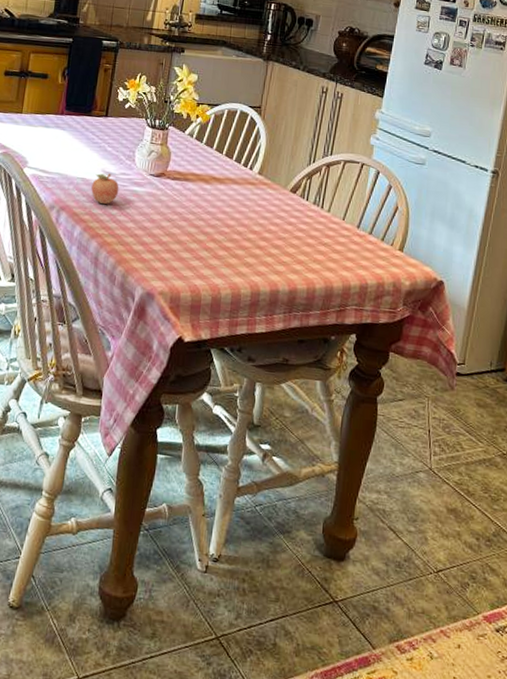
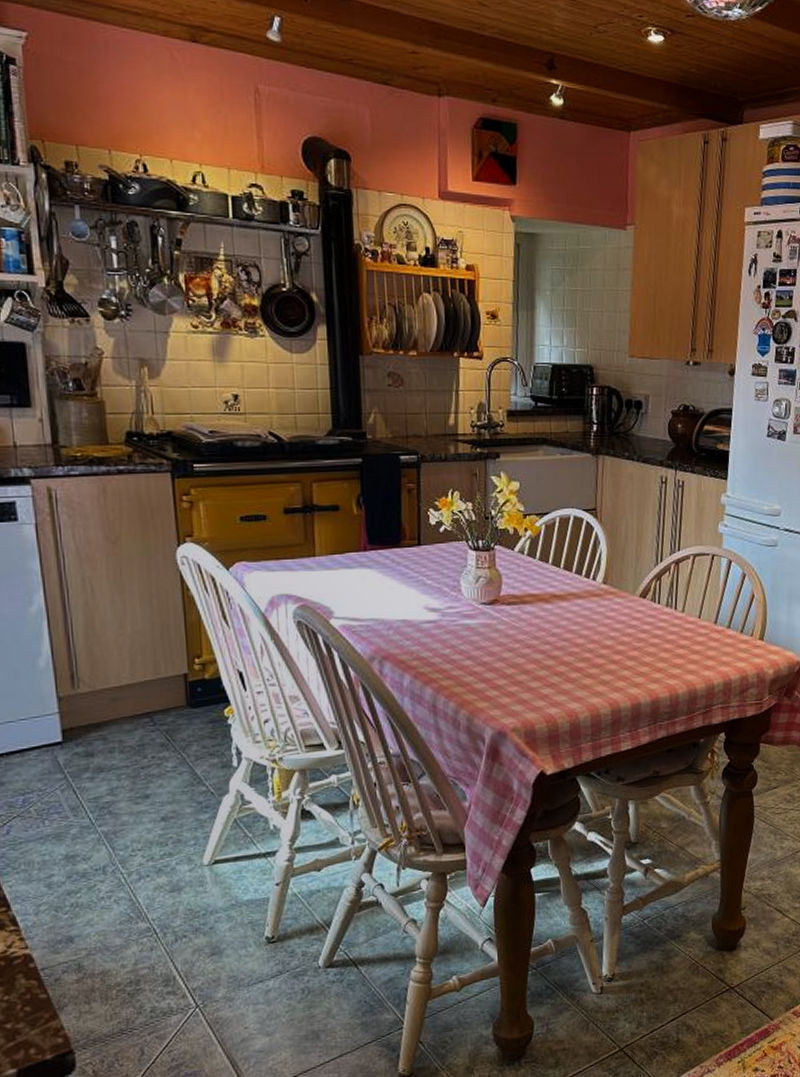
fruit: present [91,173,119,204] -> none [415,609,448,645]

